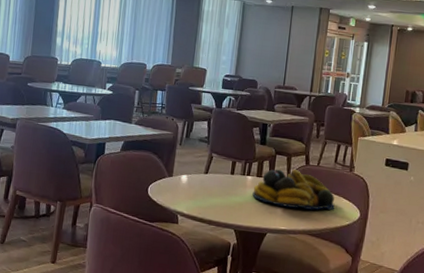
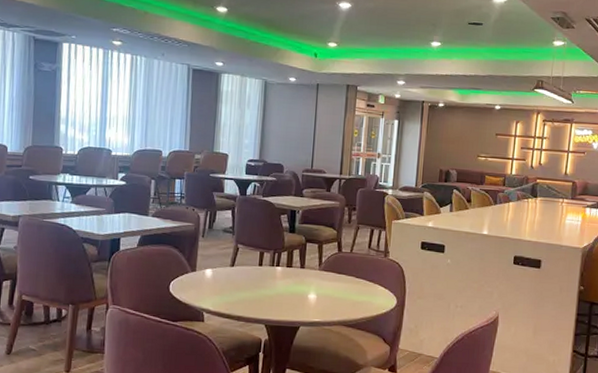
fruit bowl: present [252,168,335,210] -> none [283,256,370,300]

